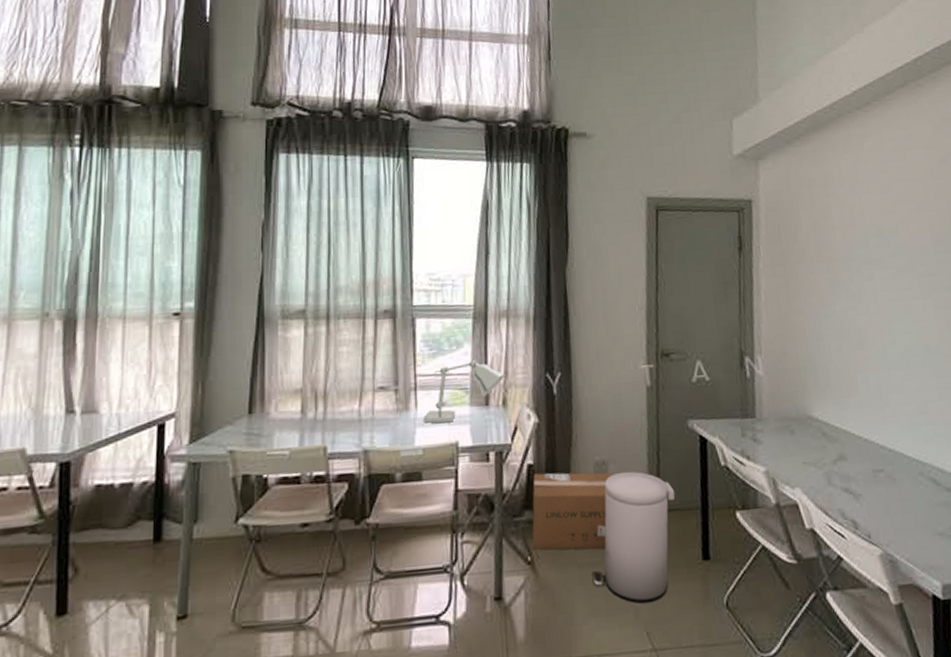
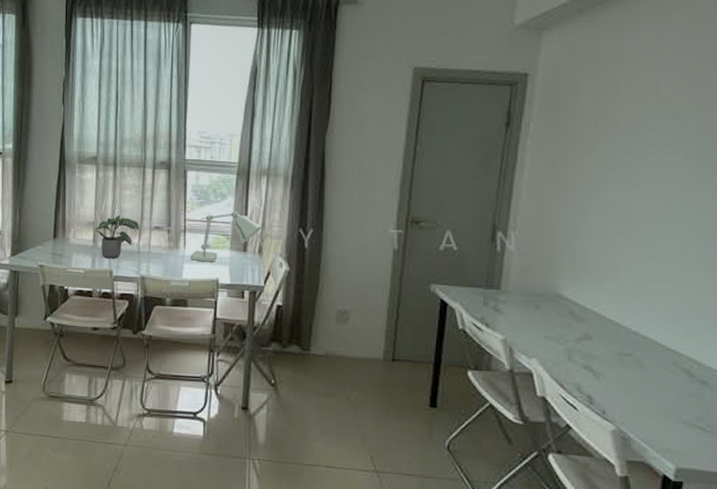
potted plant: none [303,376,360,433] -> present [95,214,139,259]
box: present [532,472,616,550] -> none [277,313,356,384]
pedal bin: present [592,471,675,604] -> none [326,322,410,433]

